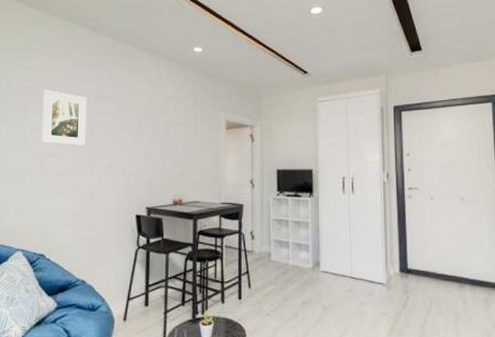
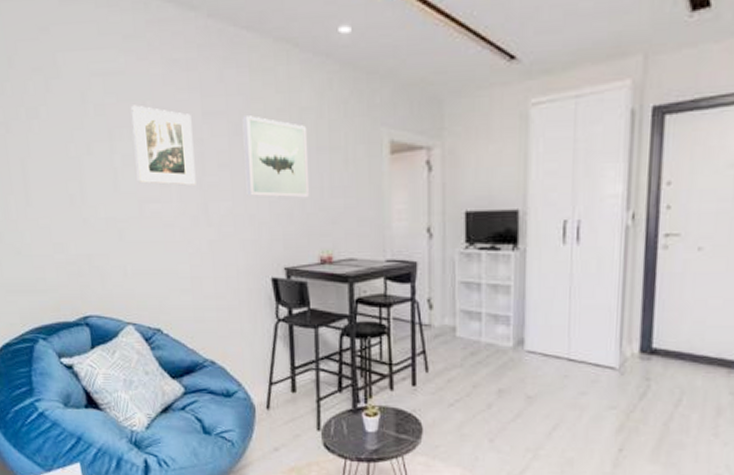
wall art: none [122,100,168,157] -> present [242,116,309,198]

